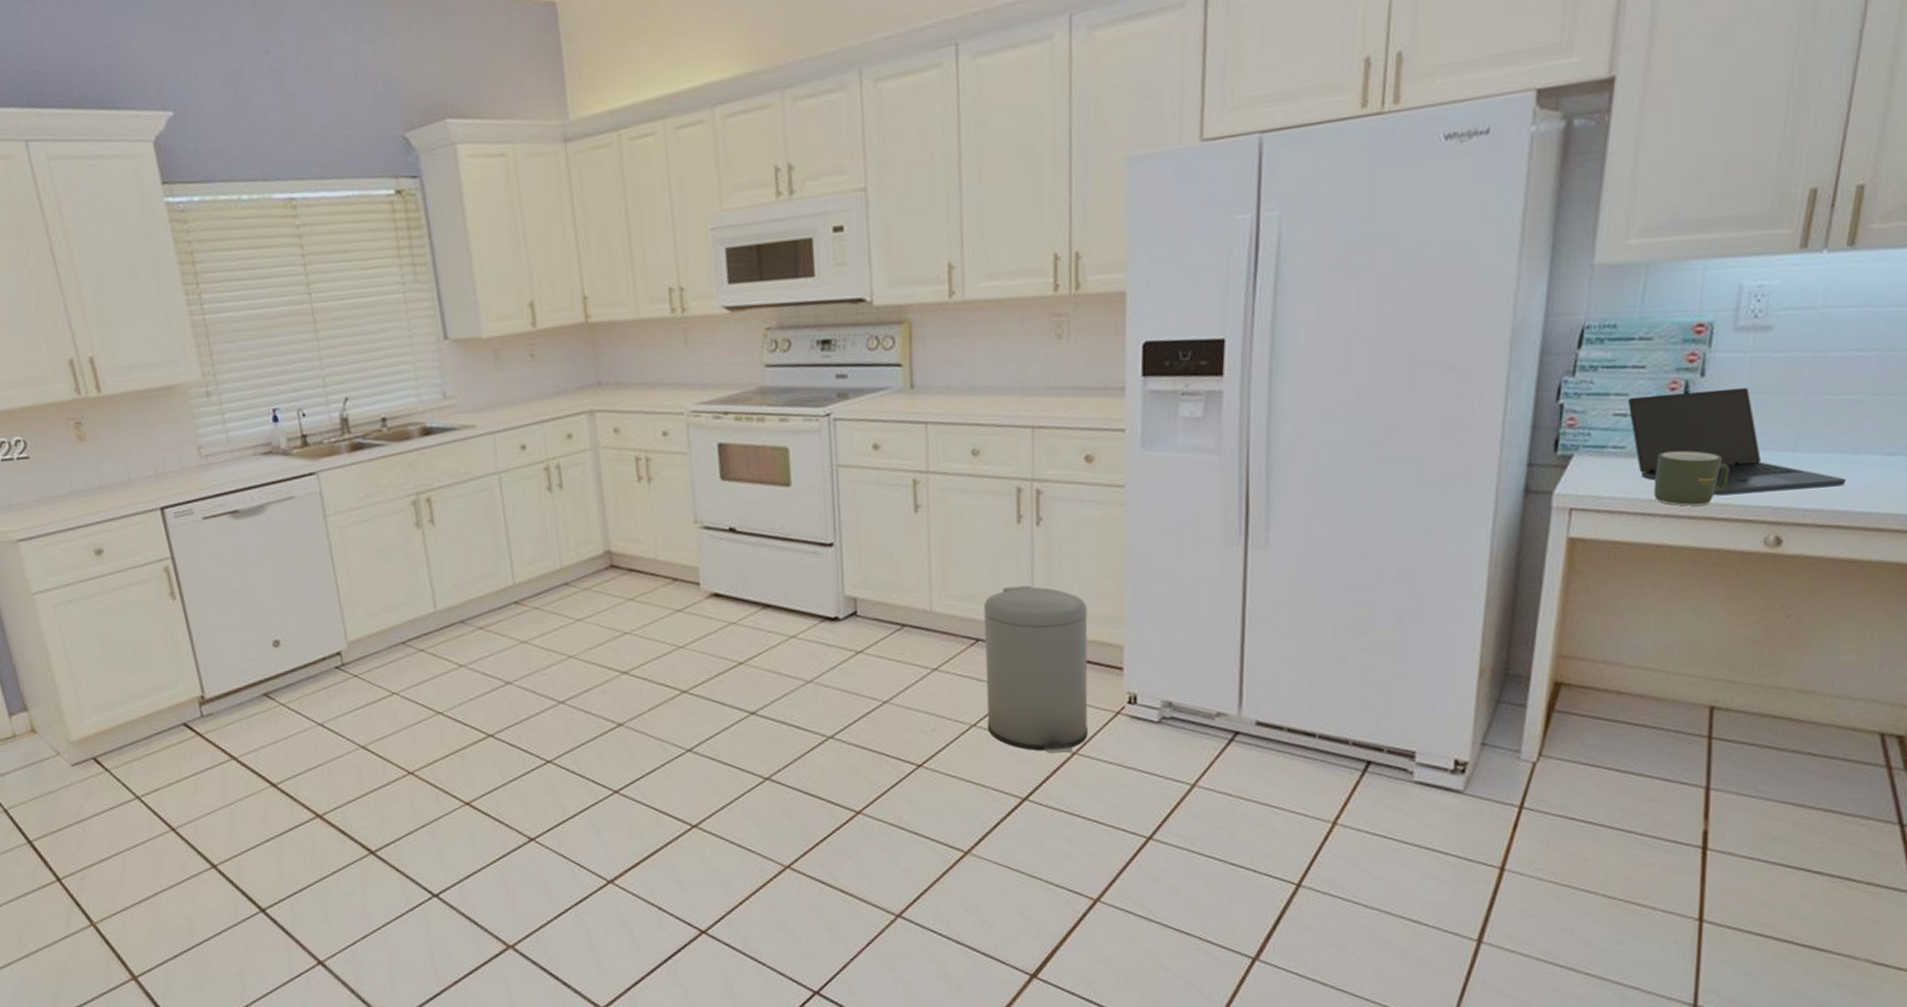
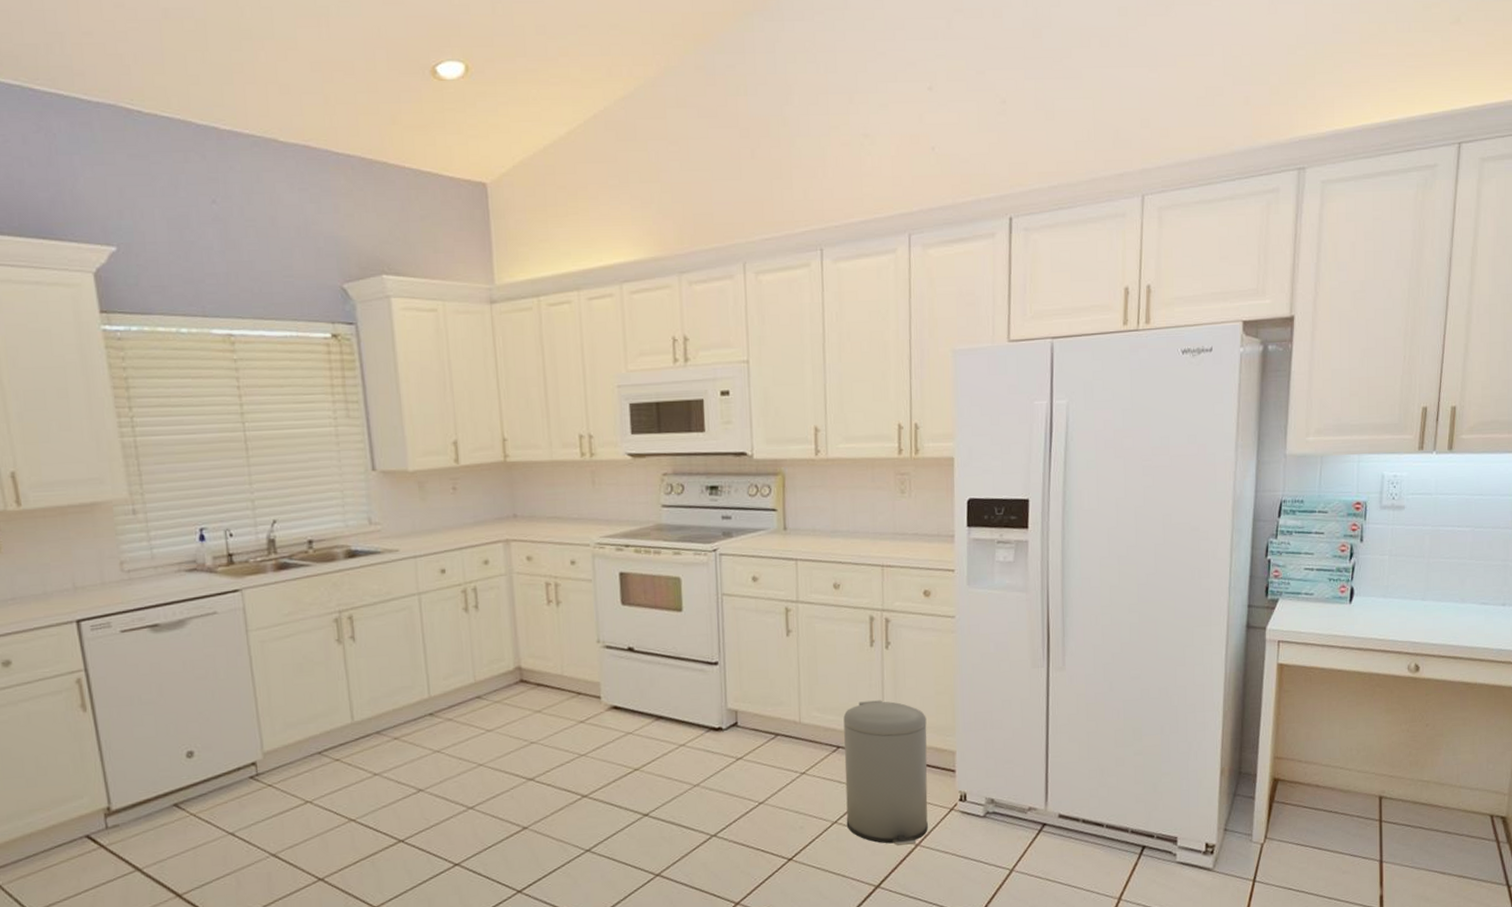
laptop: present [1627,387,1847,496] -> none [1313,551,1458,633]
mug: present [1653,450,1730,507] -> none [1333,597,1383,641]

